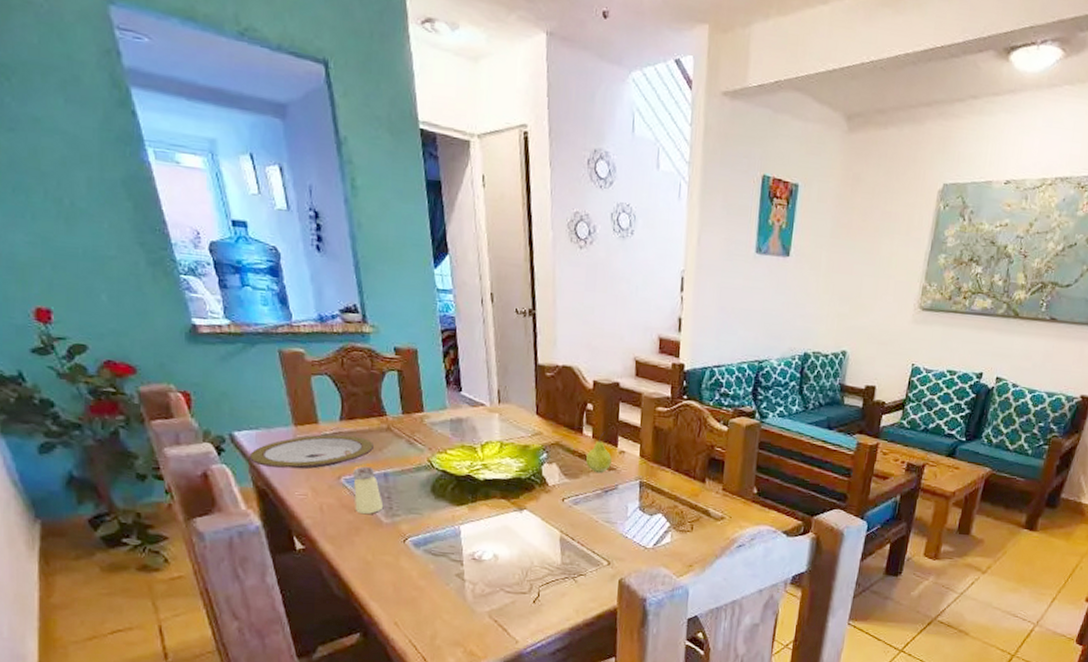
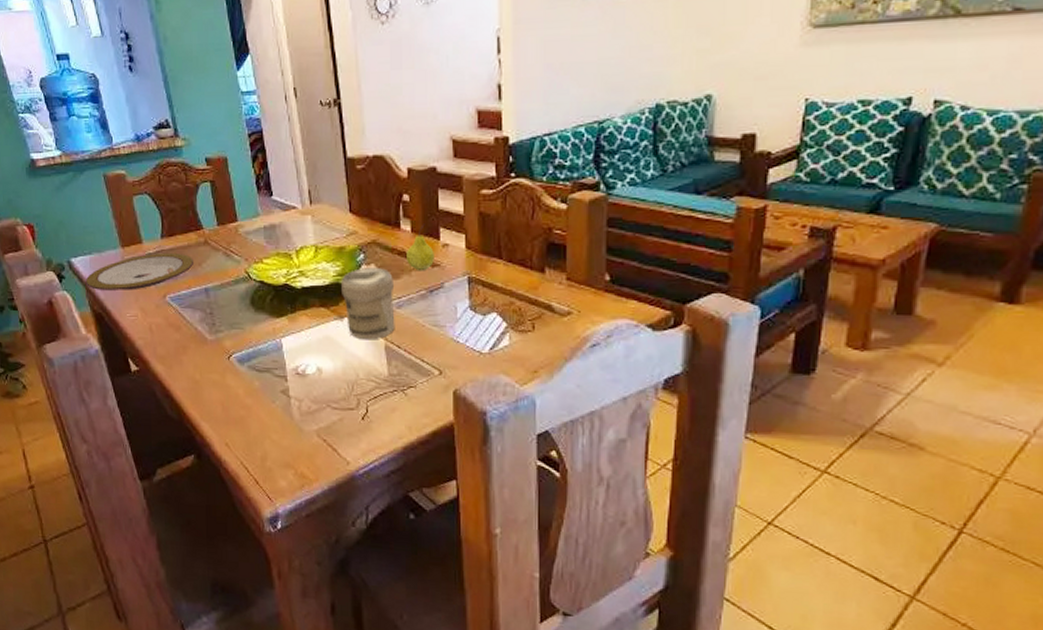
saltshaker: present [353,466,384,515] -> none [177,283,207,333]
jar: none [523,465,574,532] -> present [342,267,395,340]

